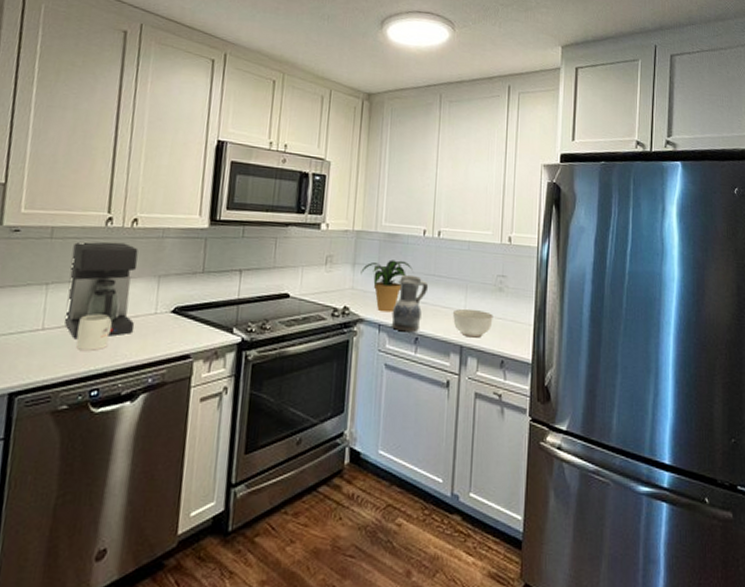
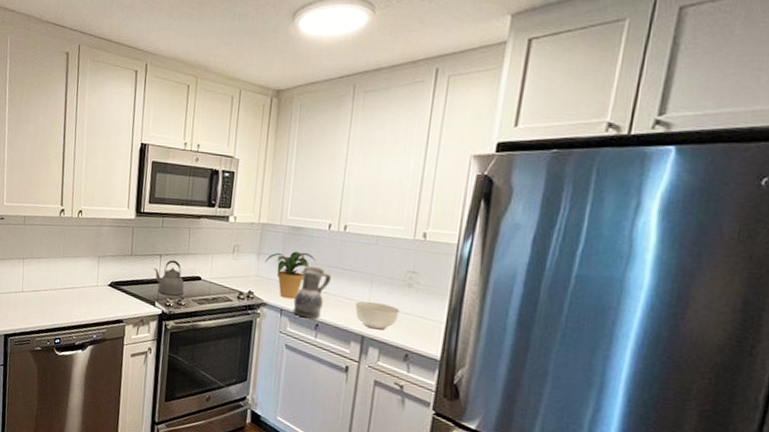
coffee maker: present [65,242,139,340] -> none [36,228,83,301]
mug: present [76,314,113,352] -> none [44,283,68,311]
kettle: none [231,276,270,320] -> present [153,260,184,297]

